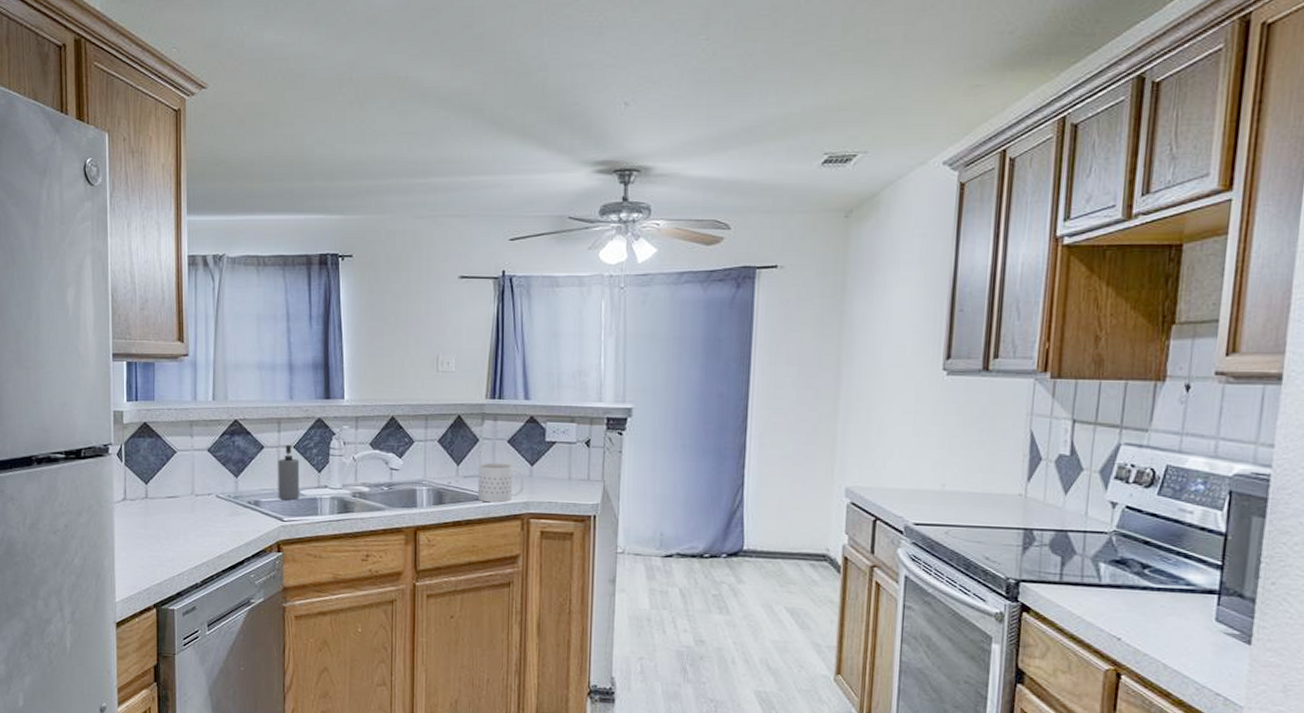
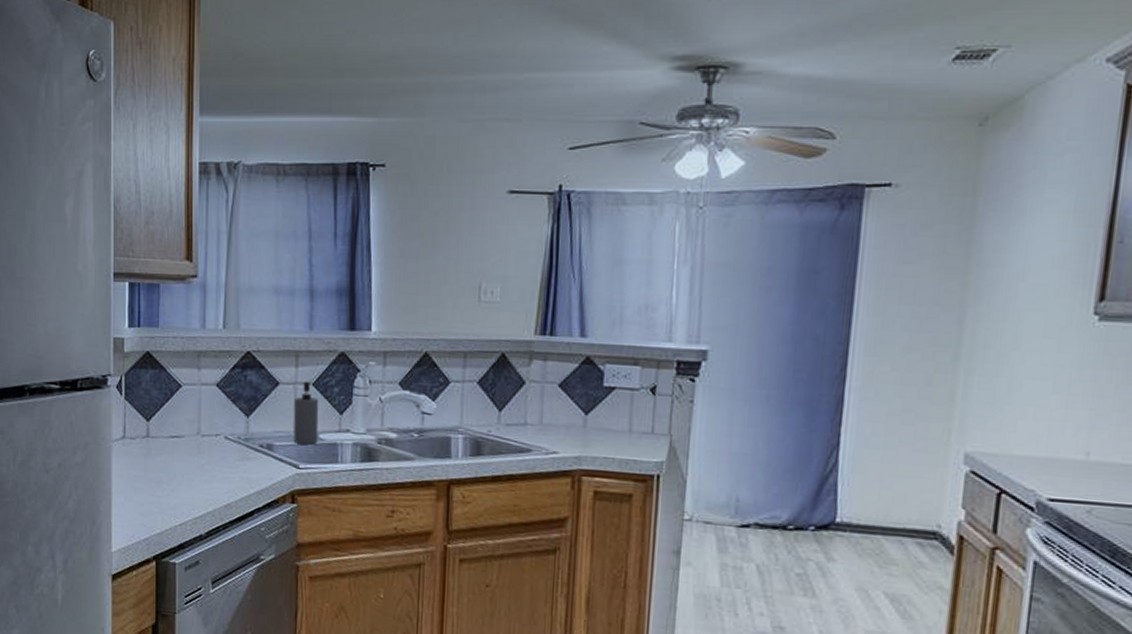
mug: present [477,462,524,503] -> none [521,409,576,457]

